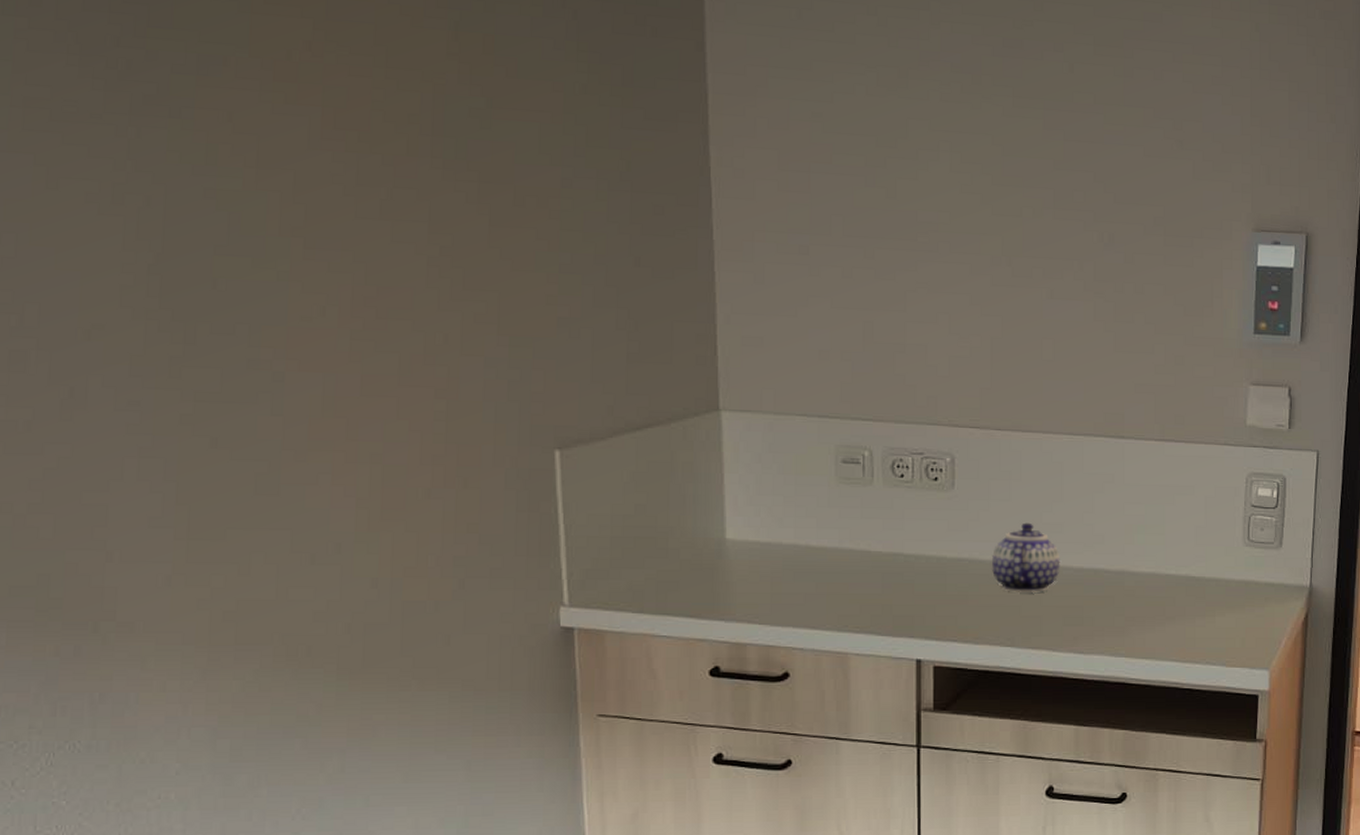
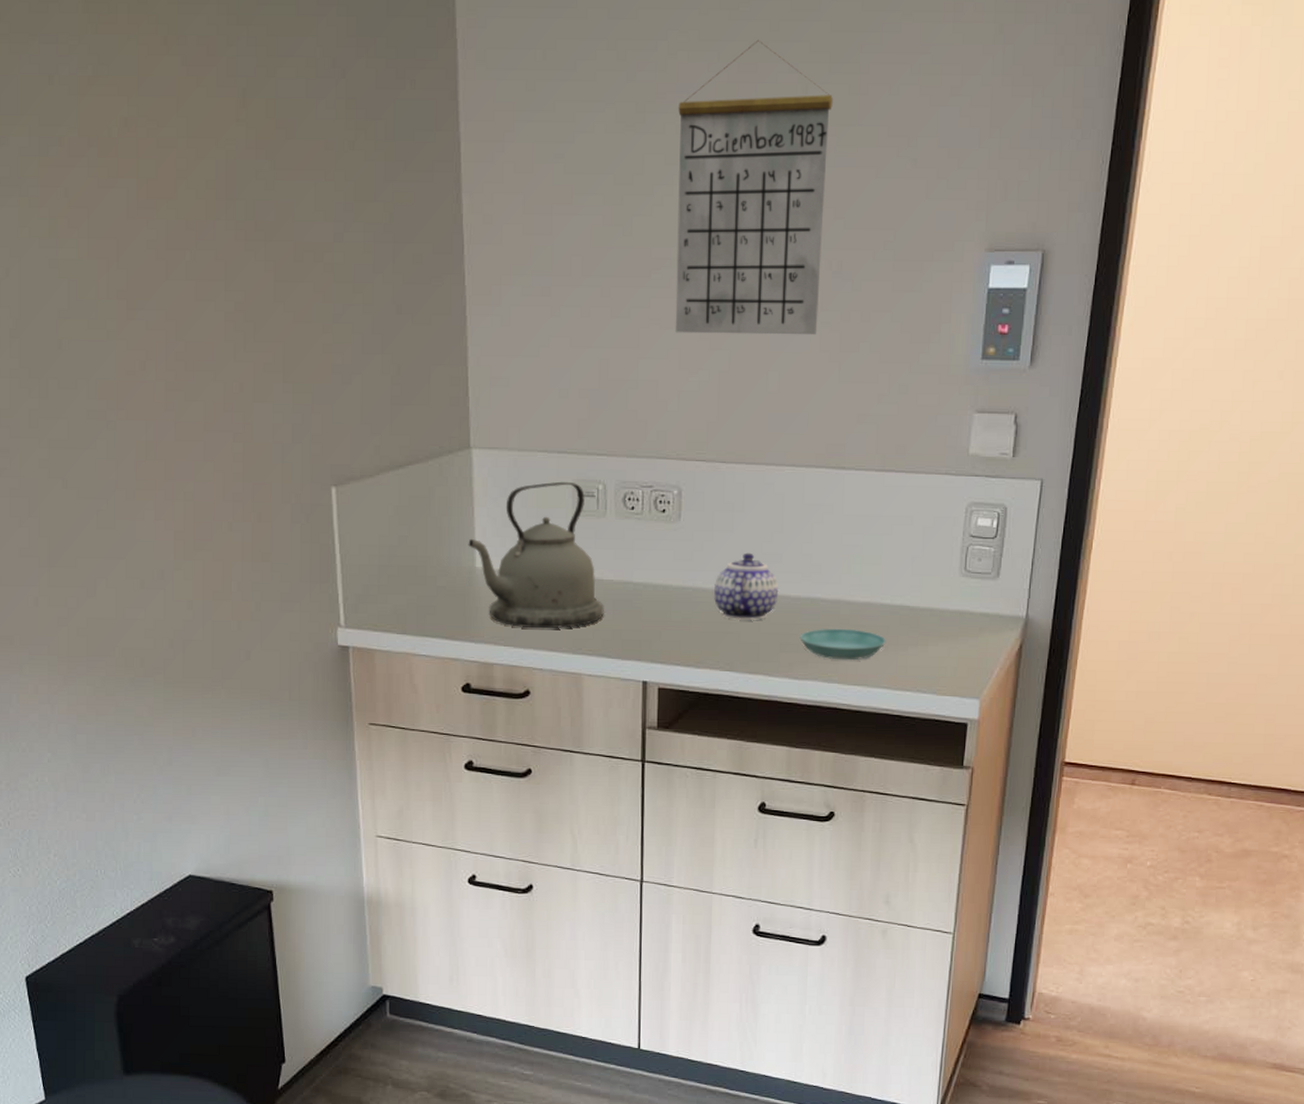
kettle: none [717,447,872,605] -> present [468,481,604,629]
calendar: none [943,17,1099,305] -> present [675,39,833,335]
saucer: none [1084,600,1173,633] -> present [799,628,886,661]

